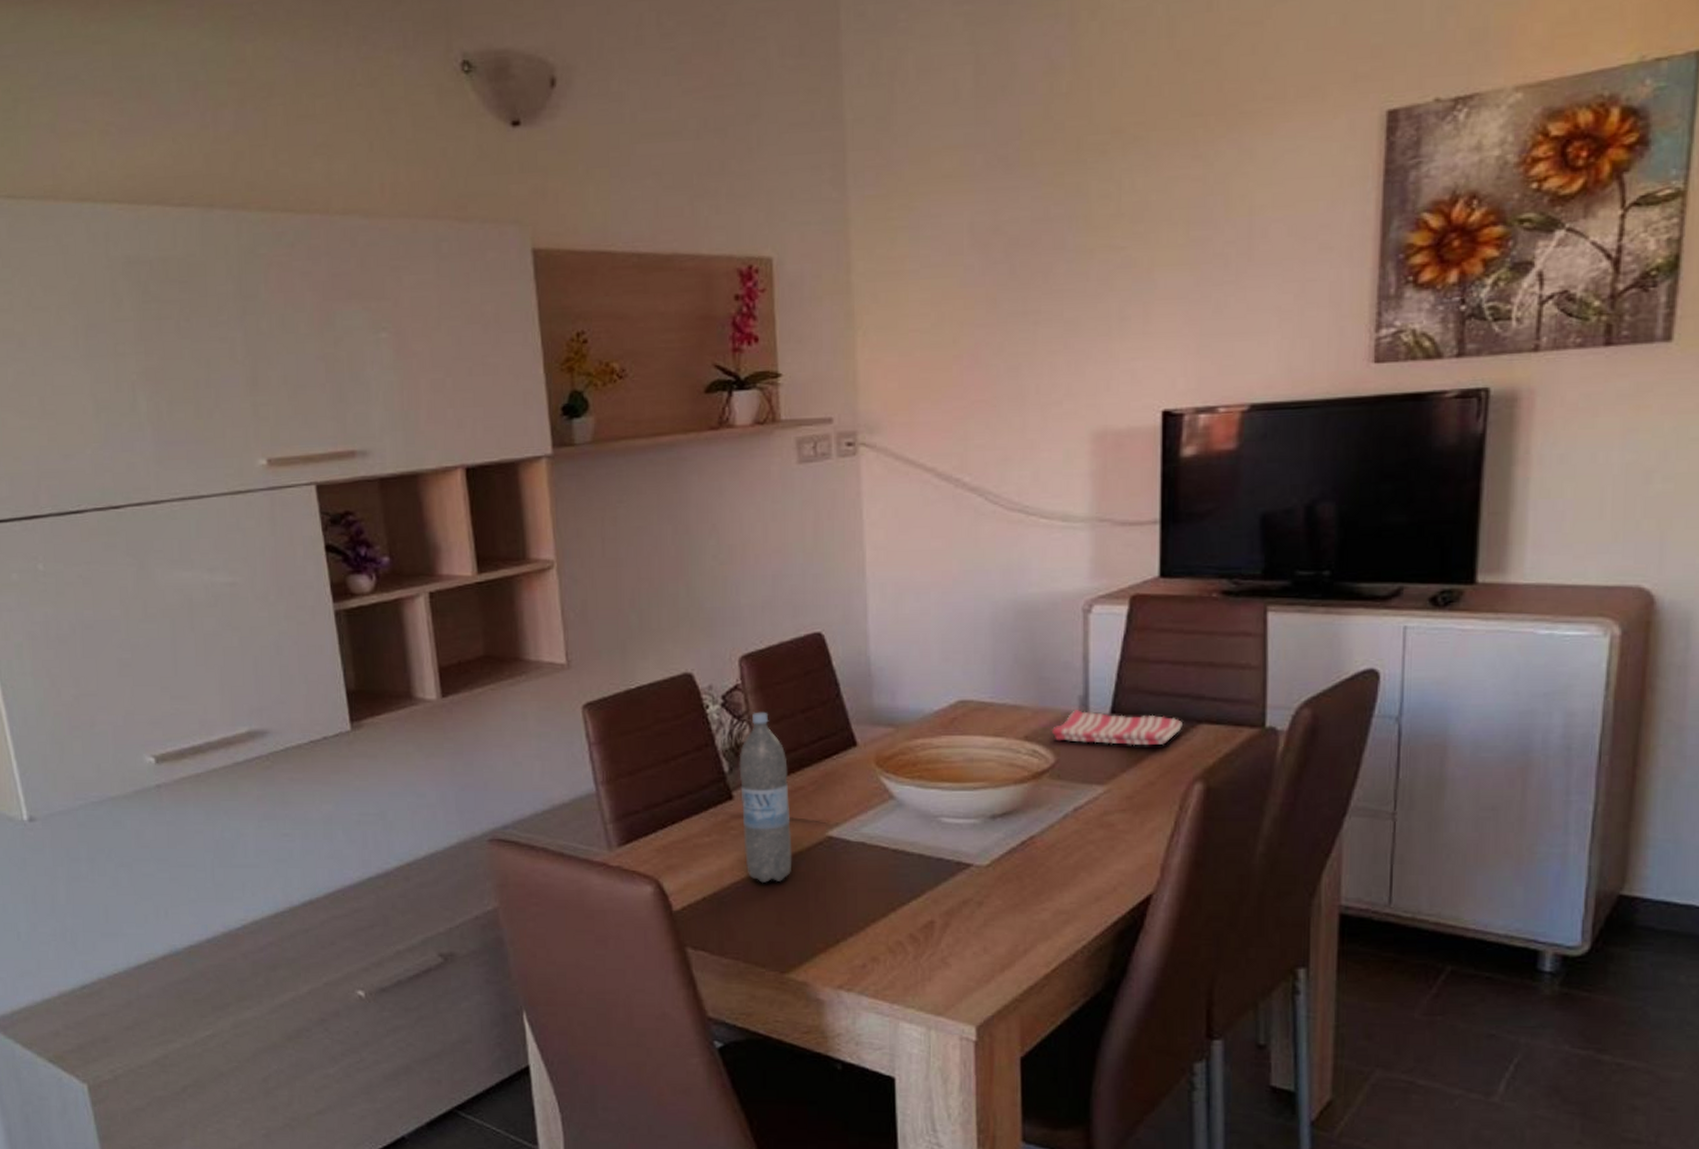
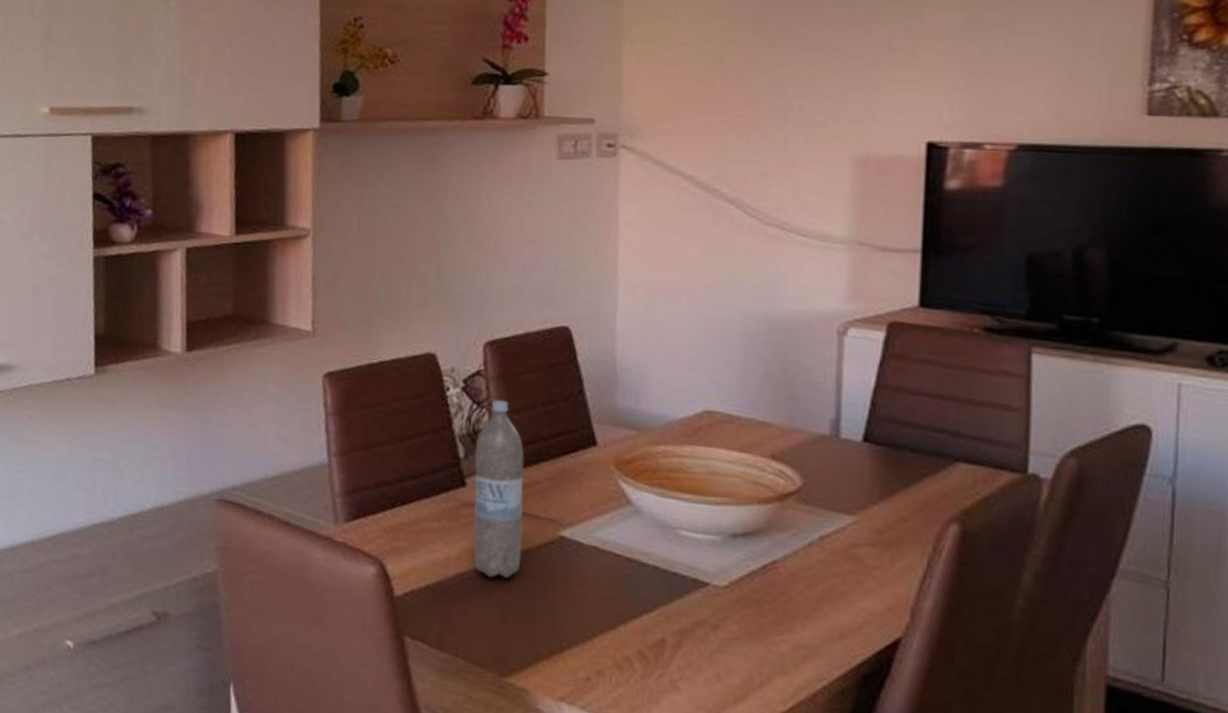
dish towel: present [1051,710,1182,746] -> none [799,433,939,480]

